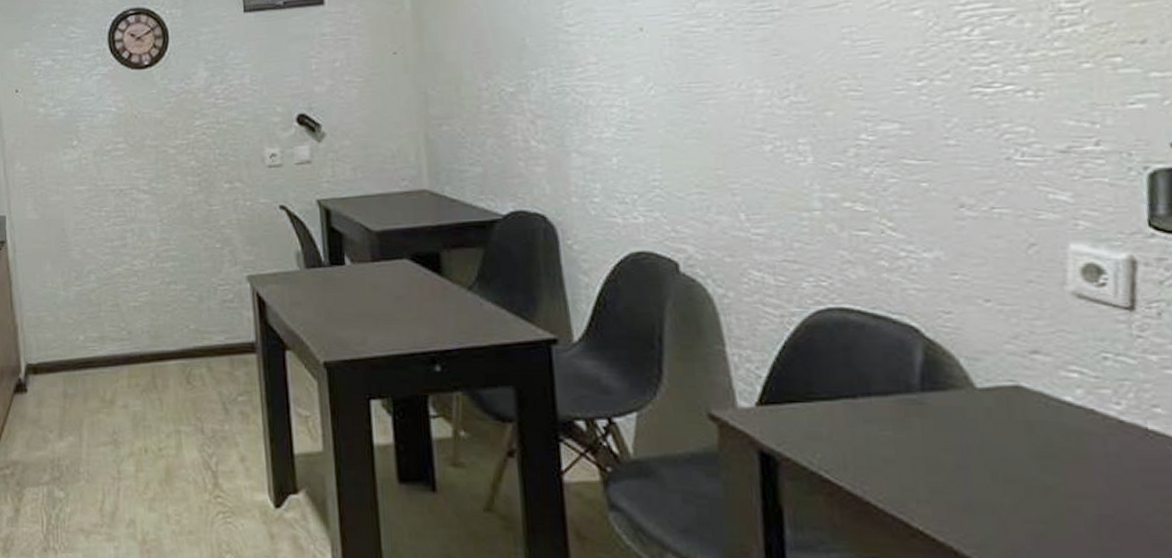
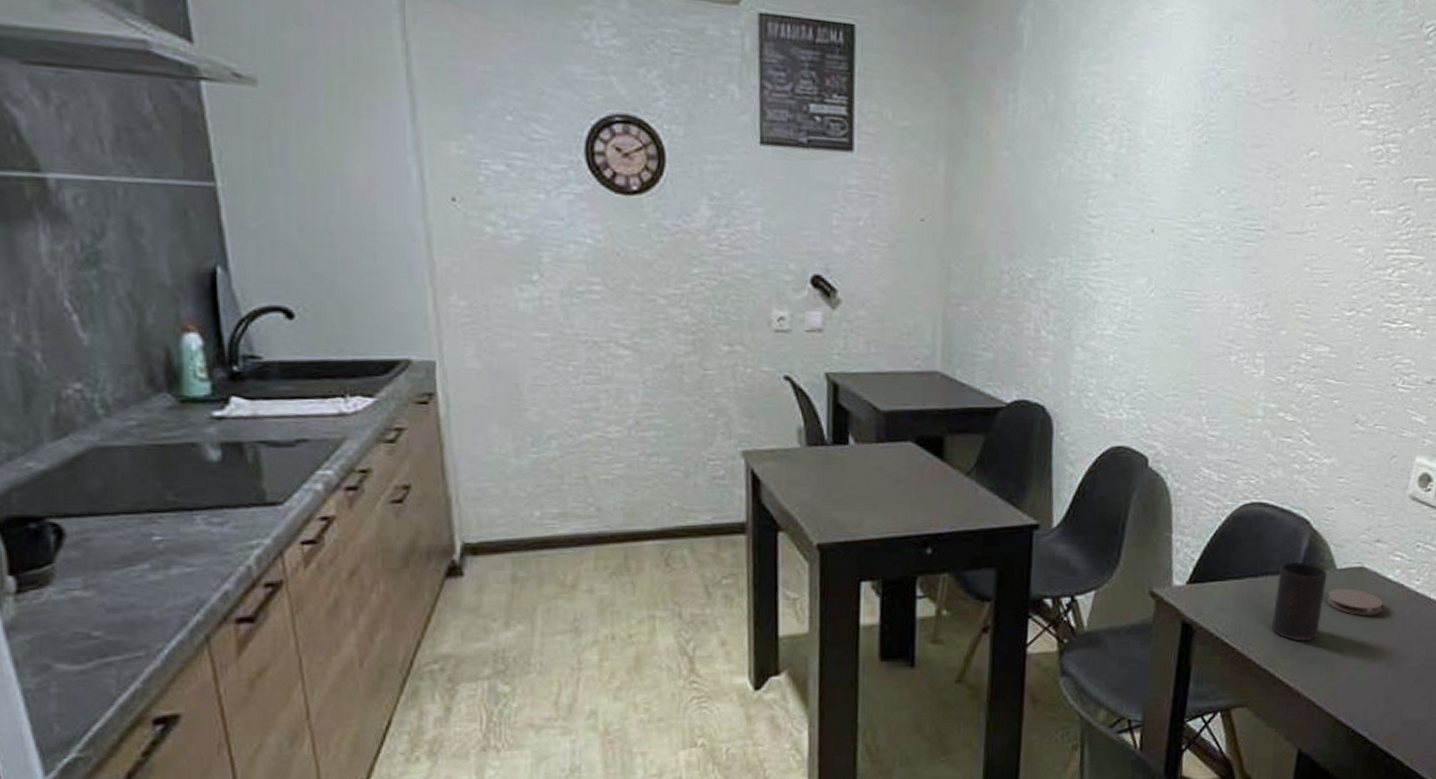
cup: none [887,378,969,482] -> present [1271,561,1327,641]
coaster: none [970,413,1067,450] -> present [1326,588,1383,615]

